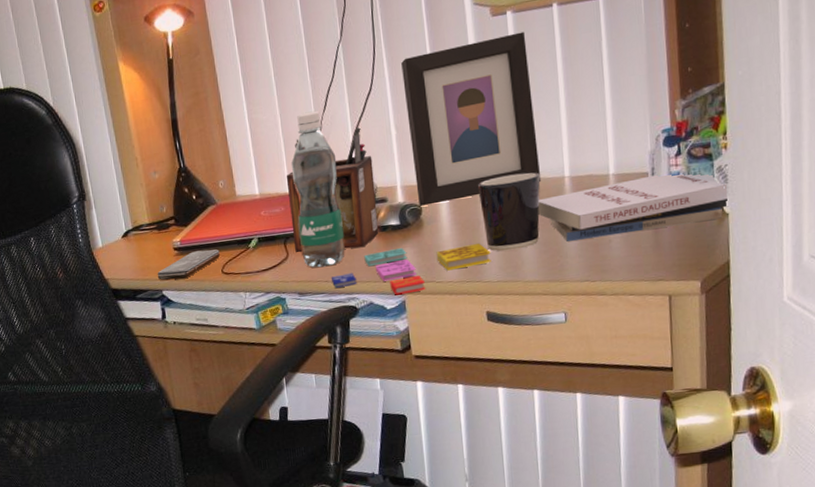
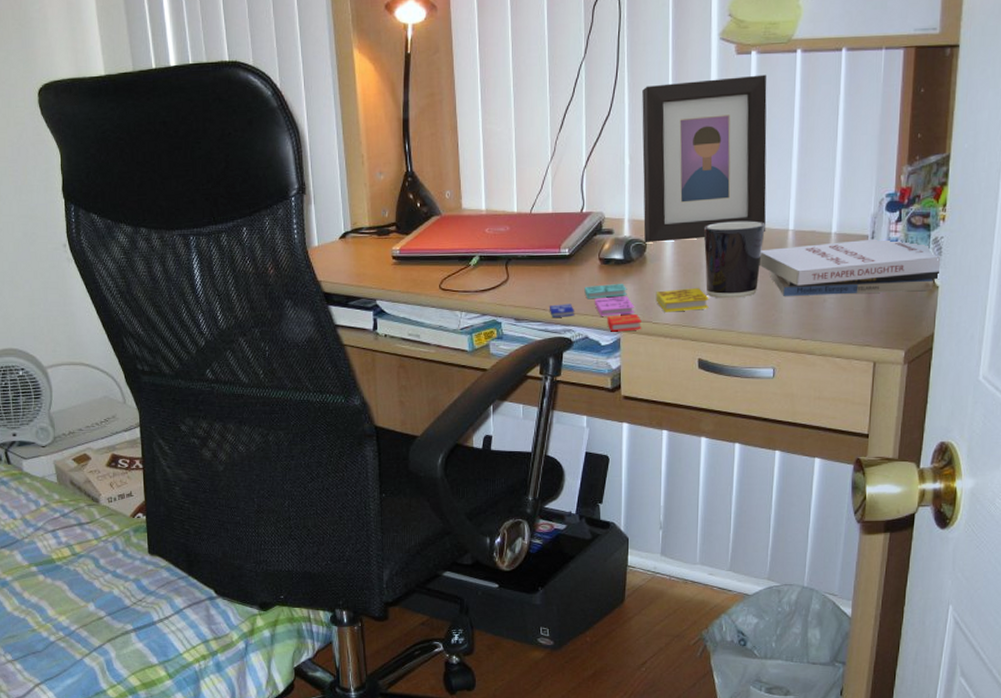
mobile phone: present [157,249,220,280] -> none [372,262,439,291]
desk organizer: present [286,127,379,253] -> none [514,153,603,279]
bottle: present [290,110,345,268] -> none [521,129,567,295]

